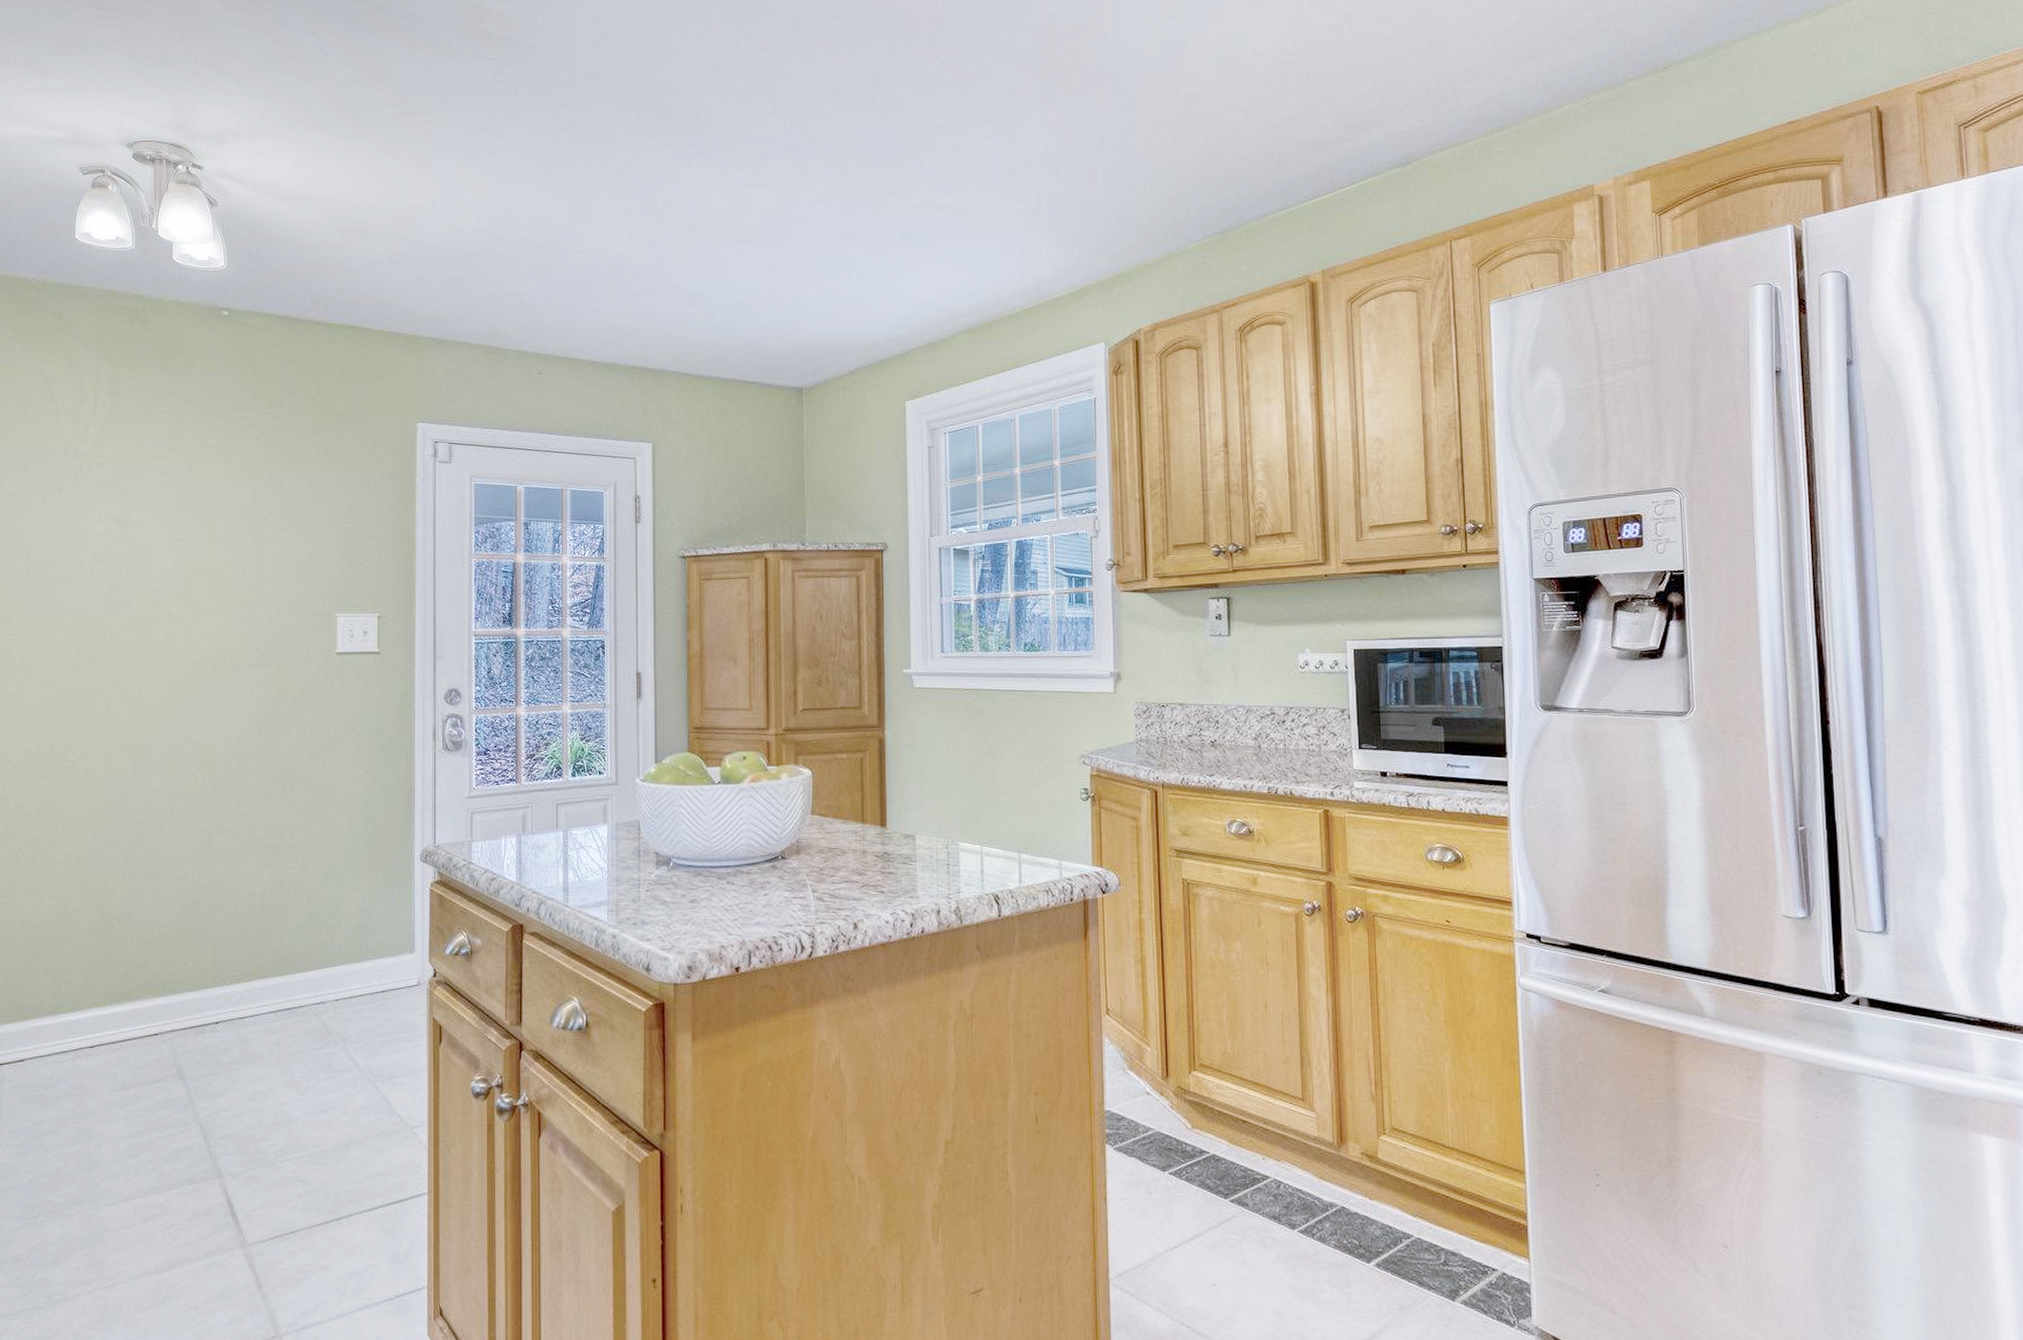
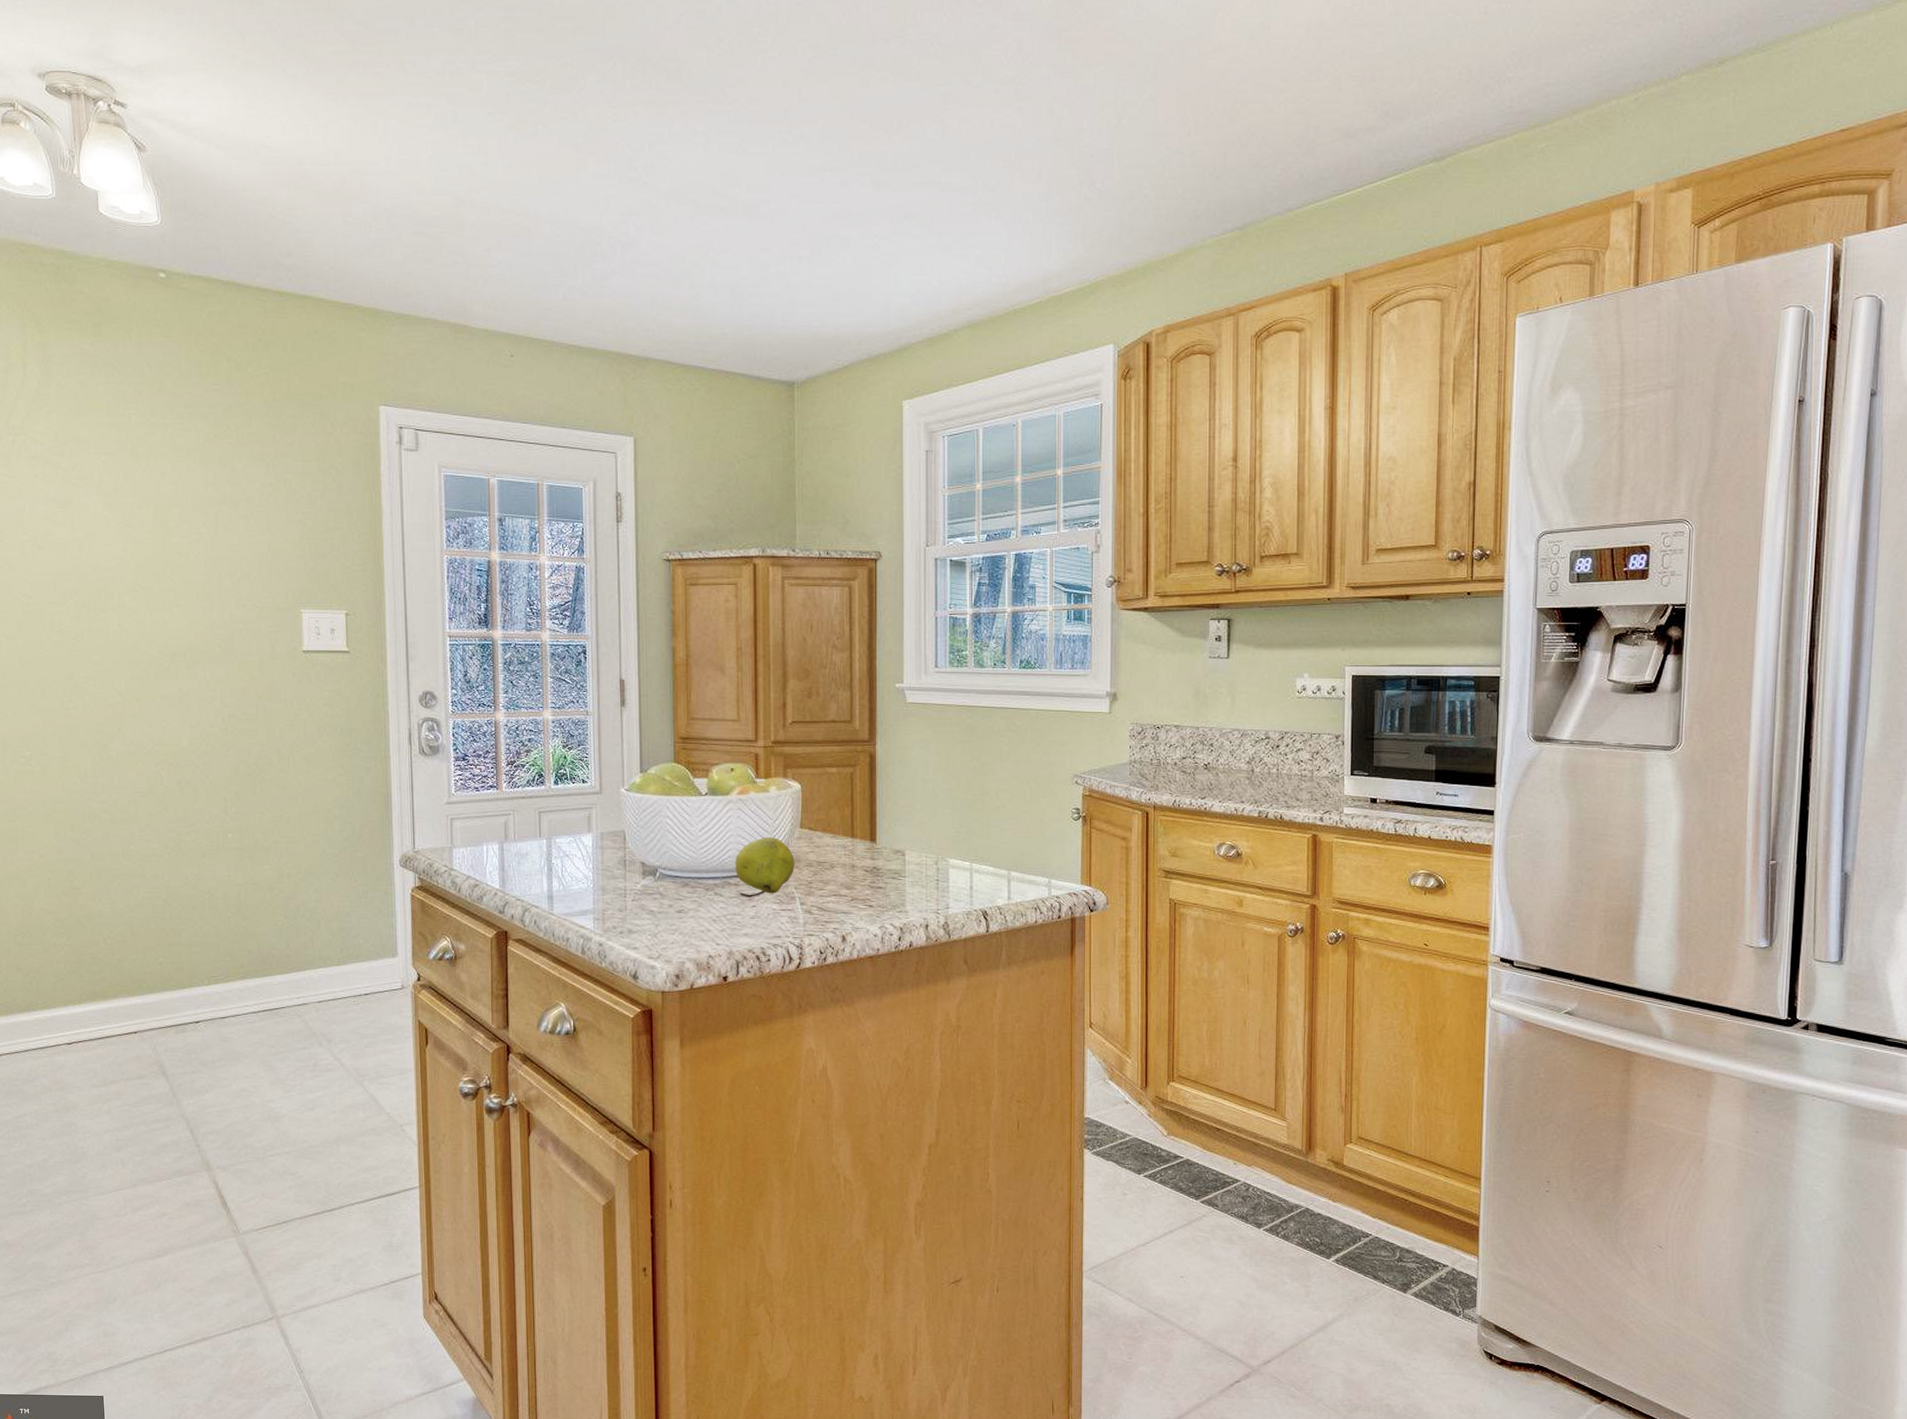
fruit: none [748,824,806,886] -> present [735,837,795,897]

